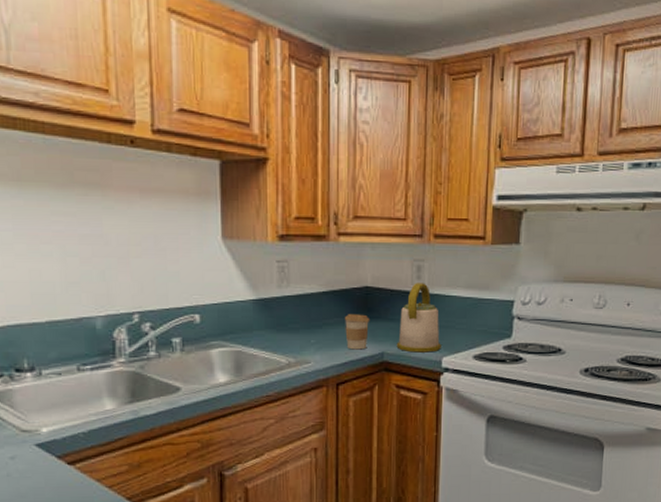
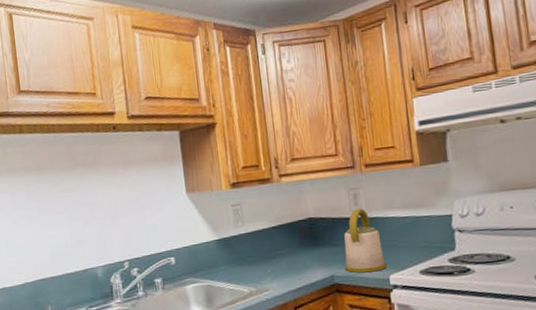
coffee cup: present [344,314,370,350] -> none [294,242,318,276]

